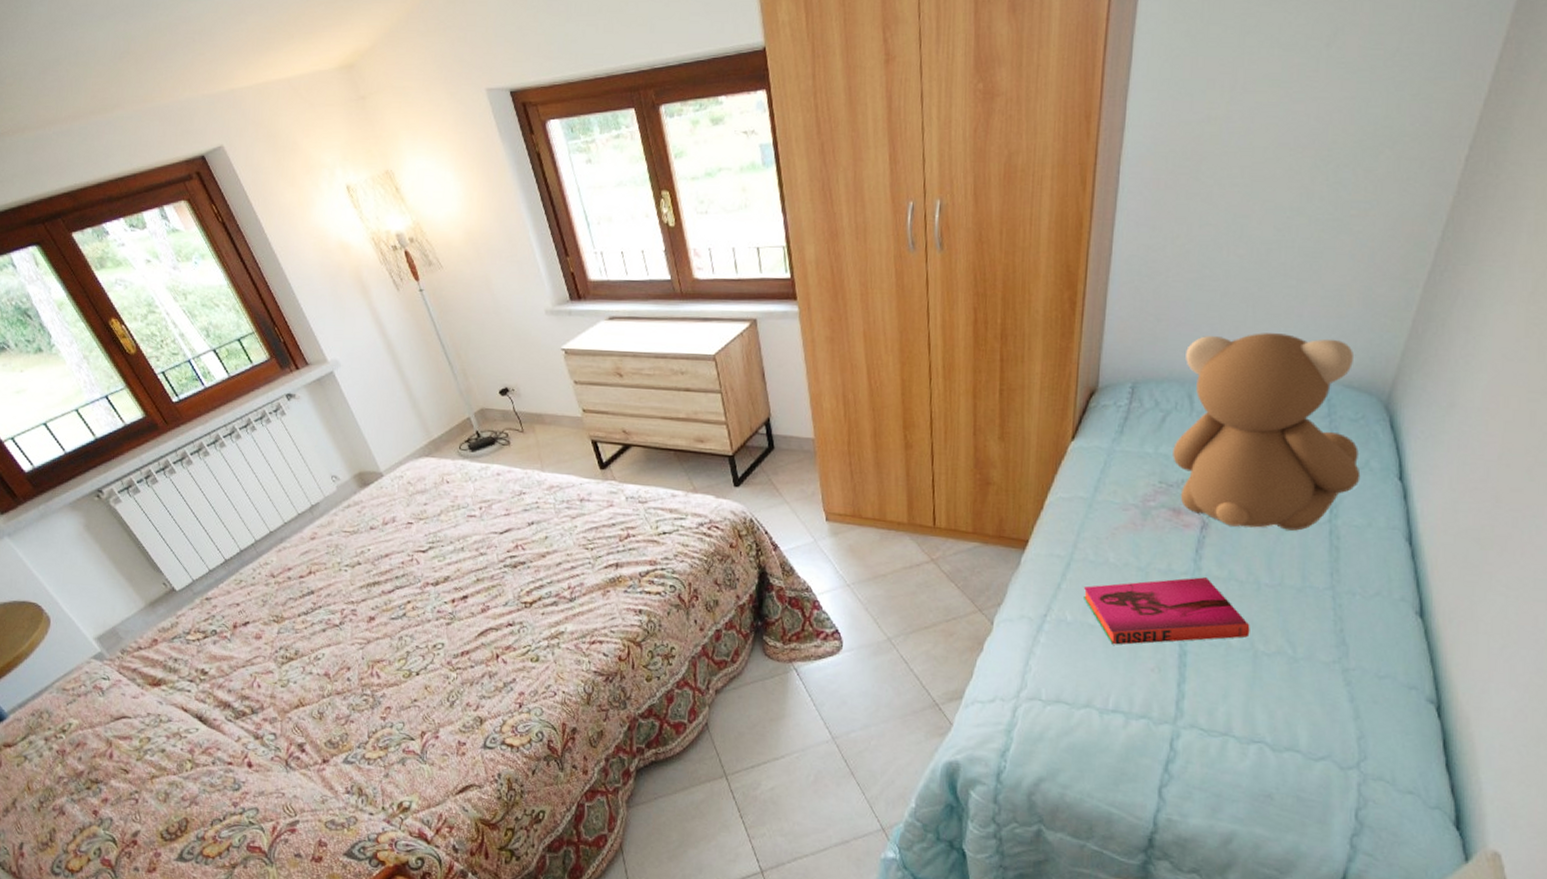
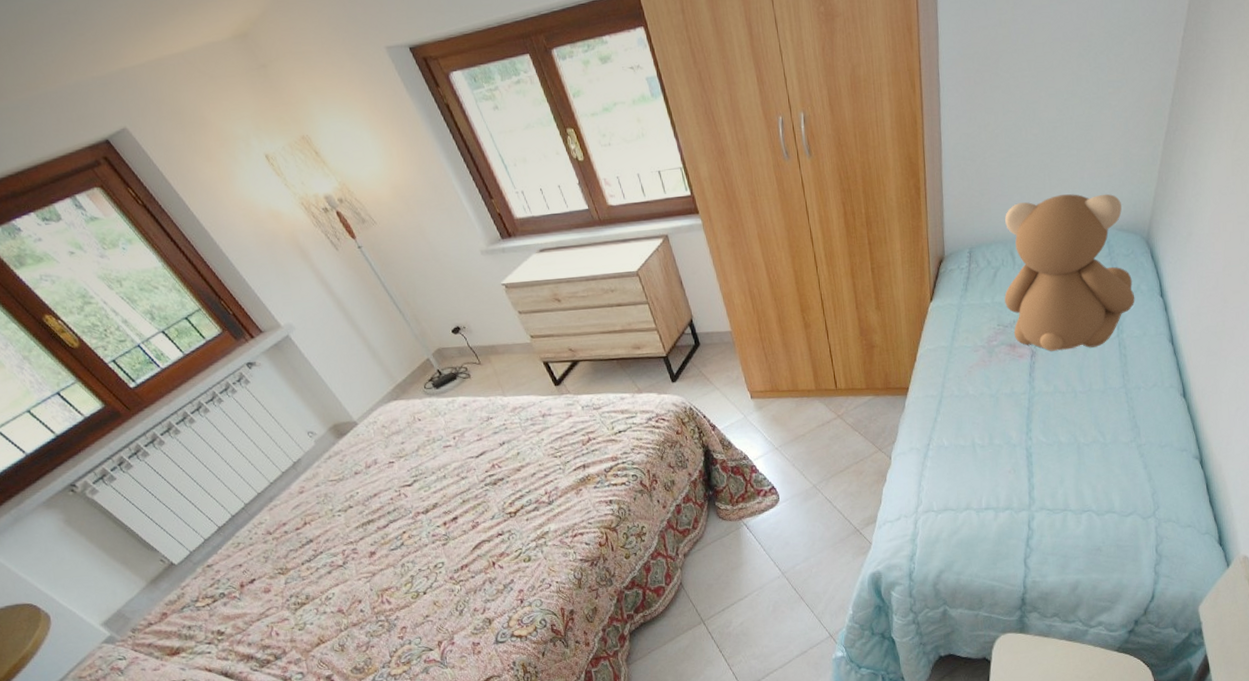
hardback book: present [1084,577,1250,645] -> none [954,394,1073,458]

